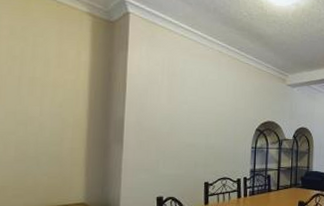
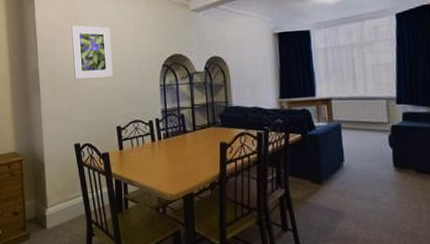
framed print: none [165,80,209,135] -> present [71,25,113,79]

